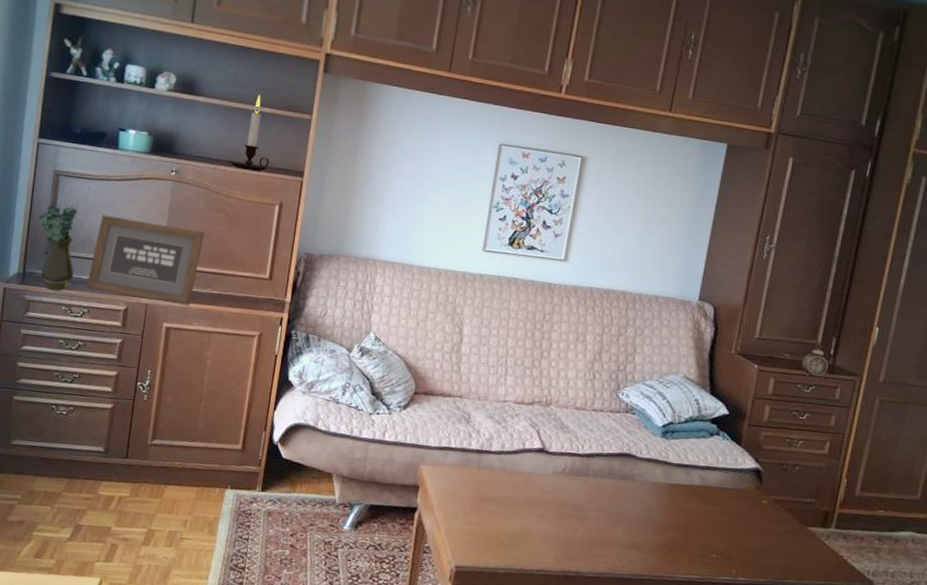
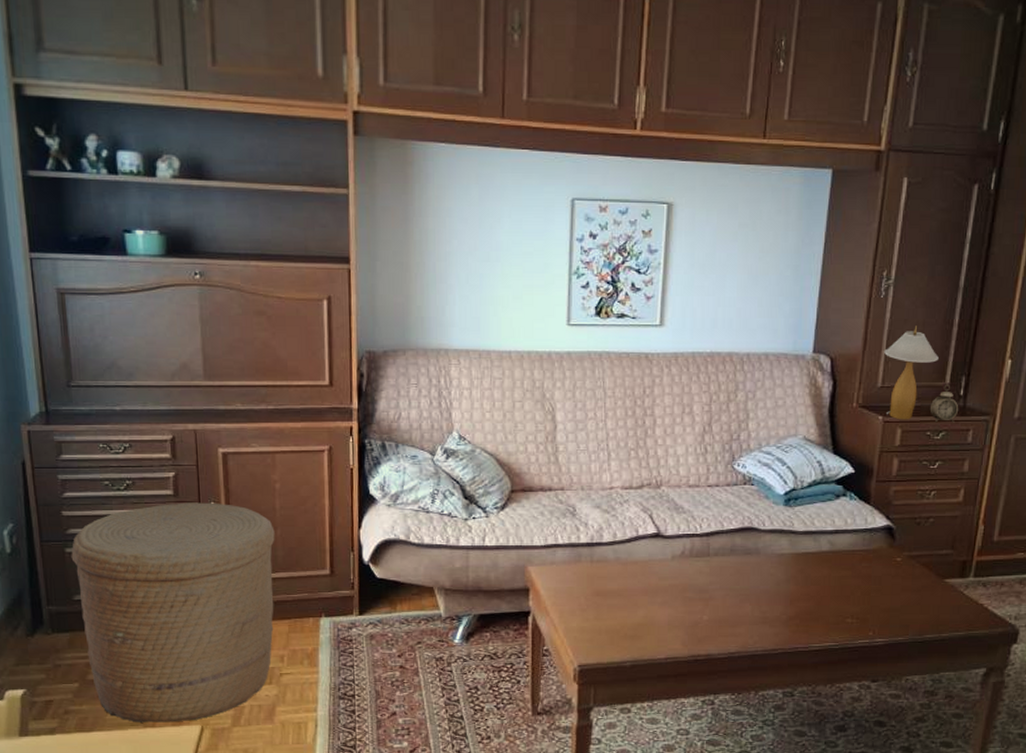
basket: none [12,366,199,573] -> present [71,502,275,723]
vase: present [39,200,77,292] -> none [51,324,105,428]
picture frame: present [86,215,205,306] -> none [121,334,248,427]
candle: present [230,94,269,171] -> none [262,170,308,262]
table lamp: none [762,287,812,372] -> present [884,326,939,420]

